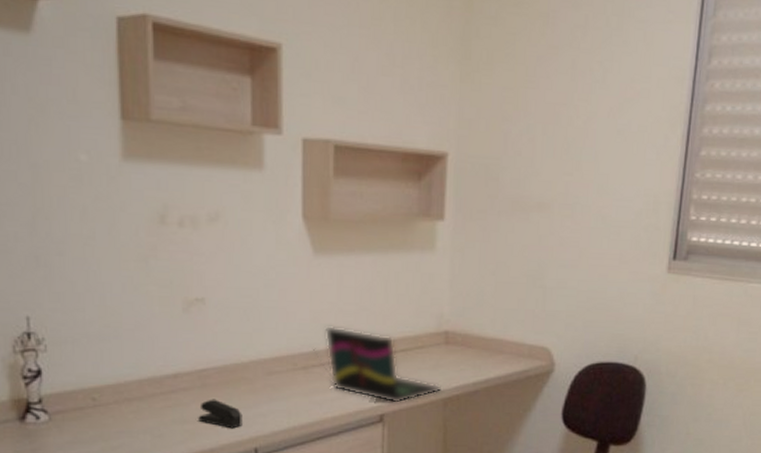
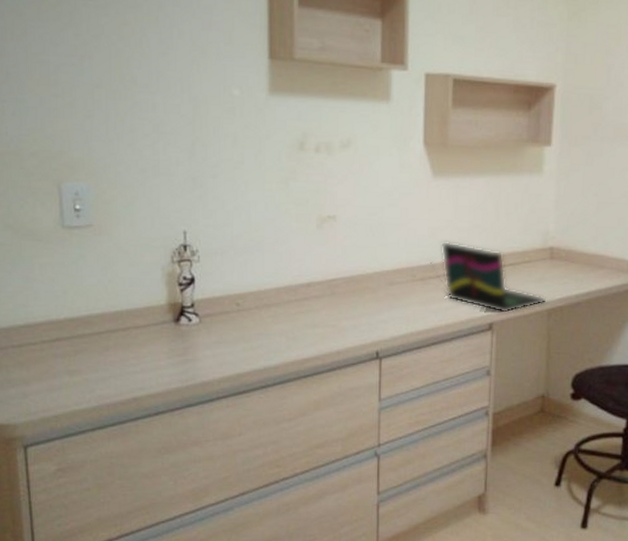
stapler: present [198,399,243,429] -> none [327,306,366,333]

